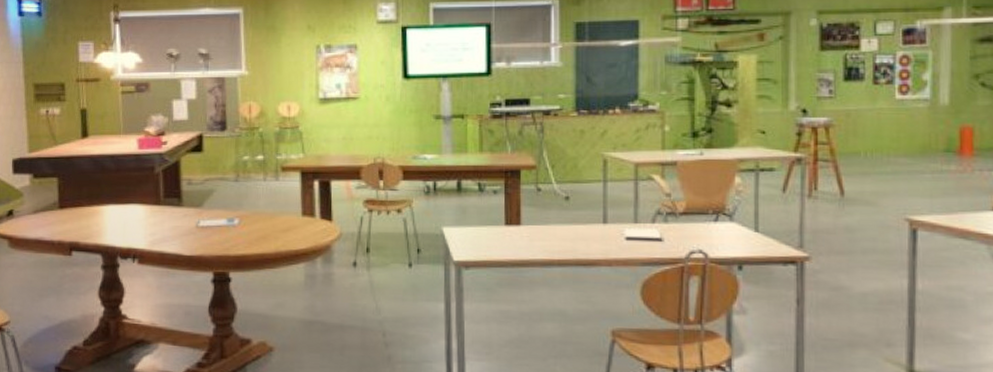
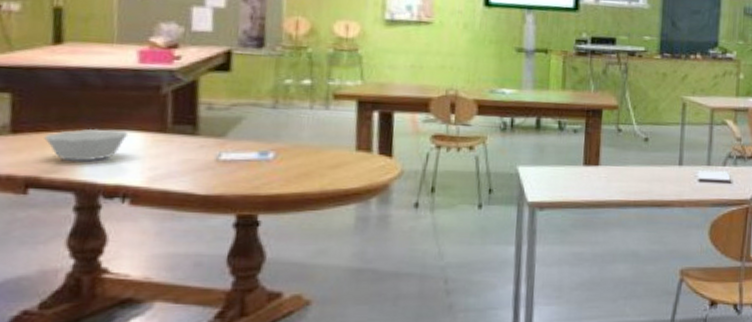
bowl: none [80,203,134,229] -> present [44,128,127,162]

